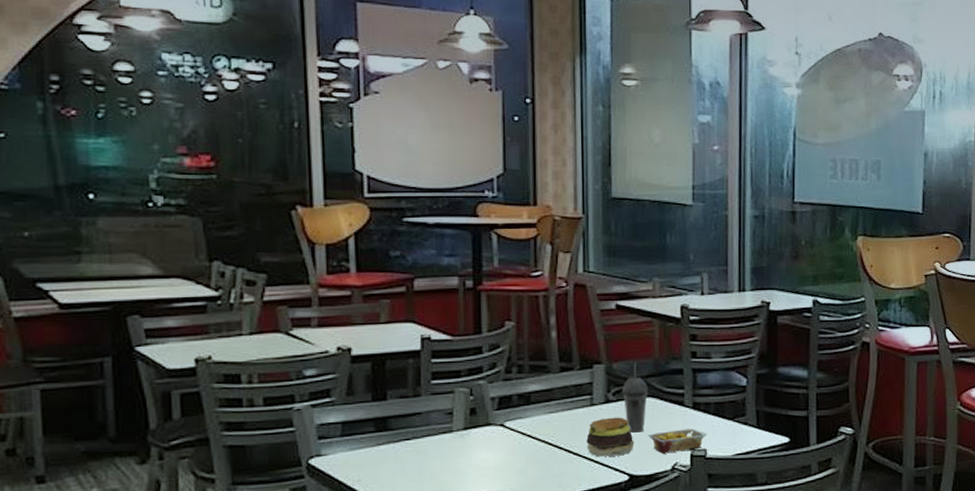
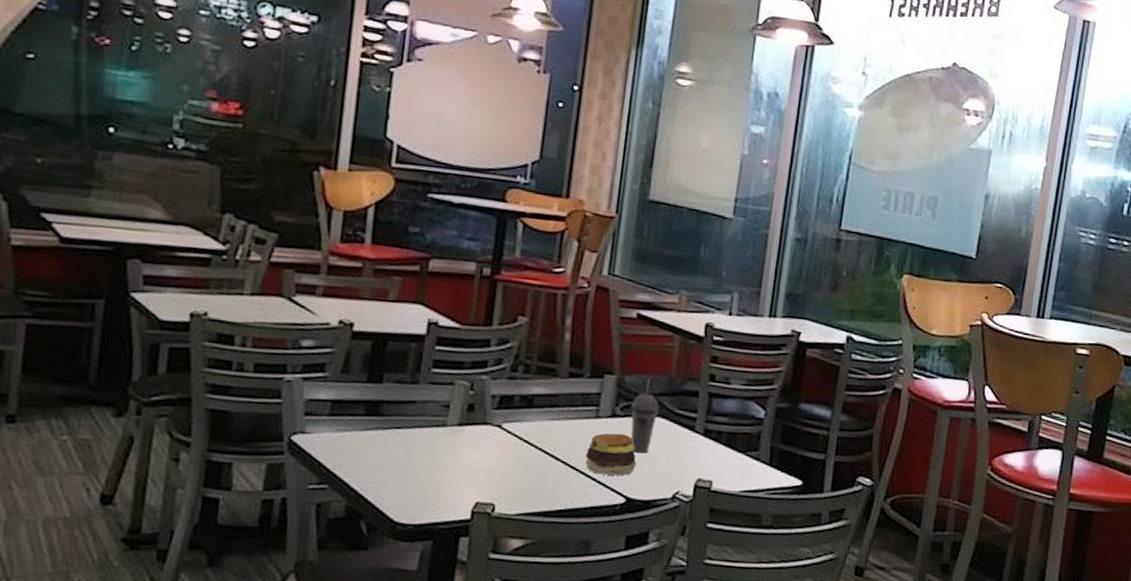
french fries: present [647,429,707,454] -> none [651,456,715,480]

